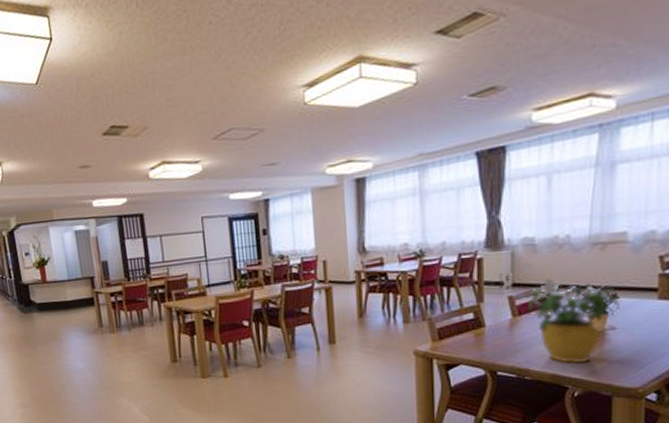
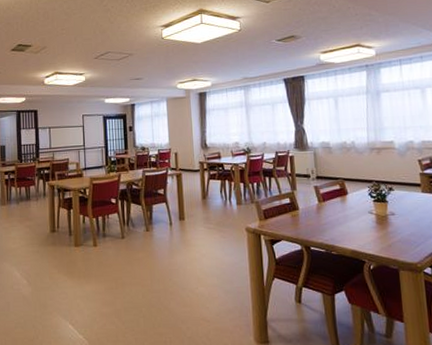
potted flower: present [526,279,620,363] -> none [327,174,396,241]

